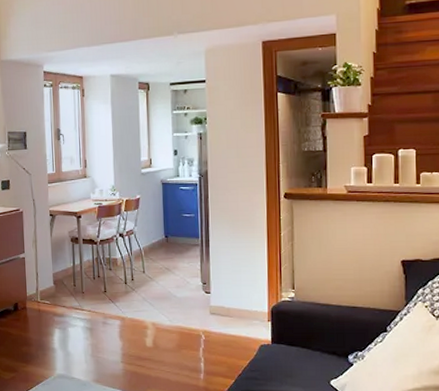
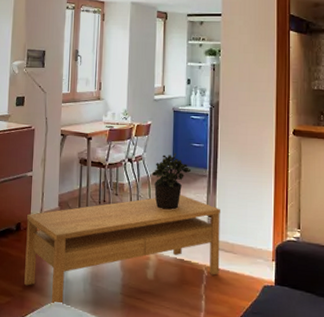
coffee table: none [24,265,217,377] -> present [24,194,220,305]
potted plant: none [145,225,183,280] -> present [152,153,190,210]

